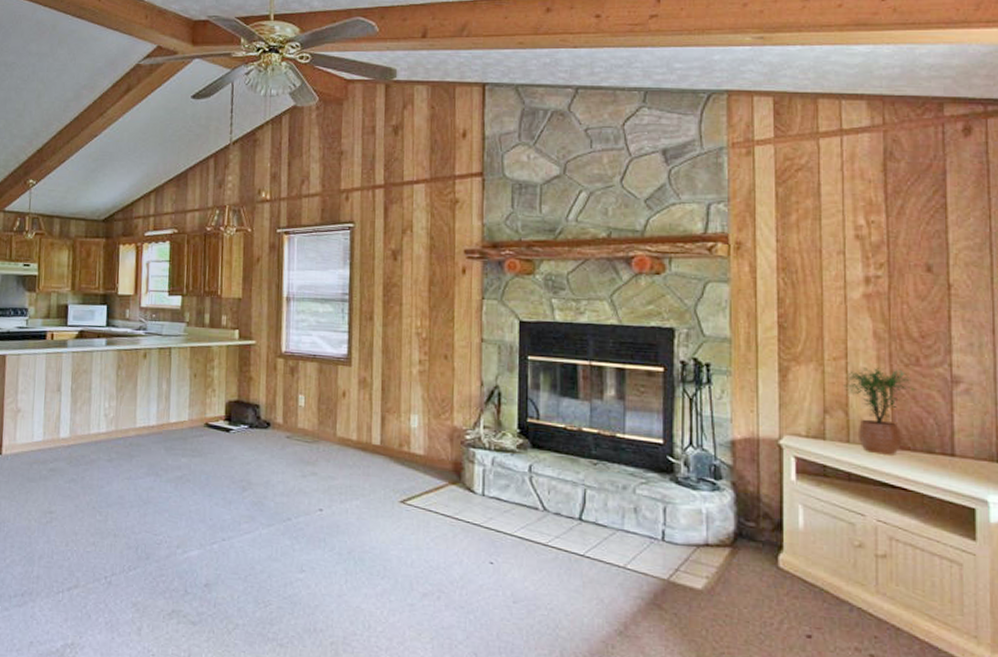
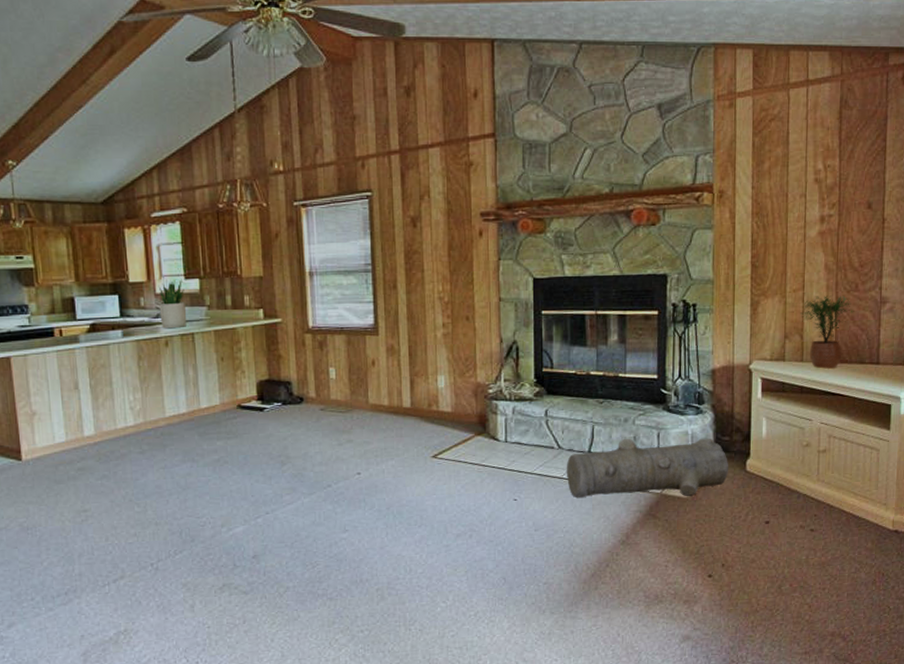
planter: none [142,294,167,342] -> present [158,279,186,329]
decorative log: none [552,508,756,589] -> present [566,438,729,498]

